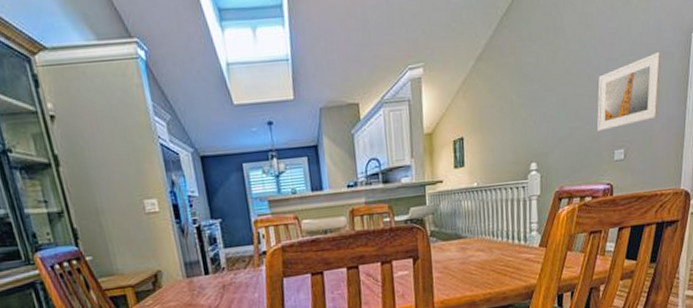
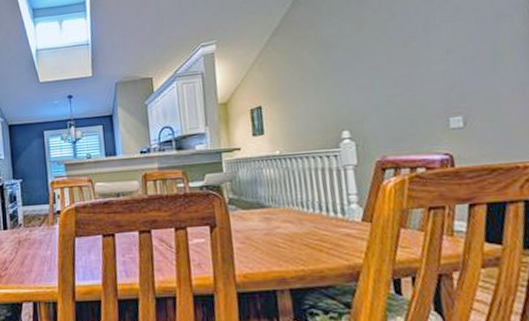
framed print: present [596,51,662,131] -> none [417,14,504,98]

